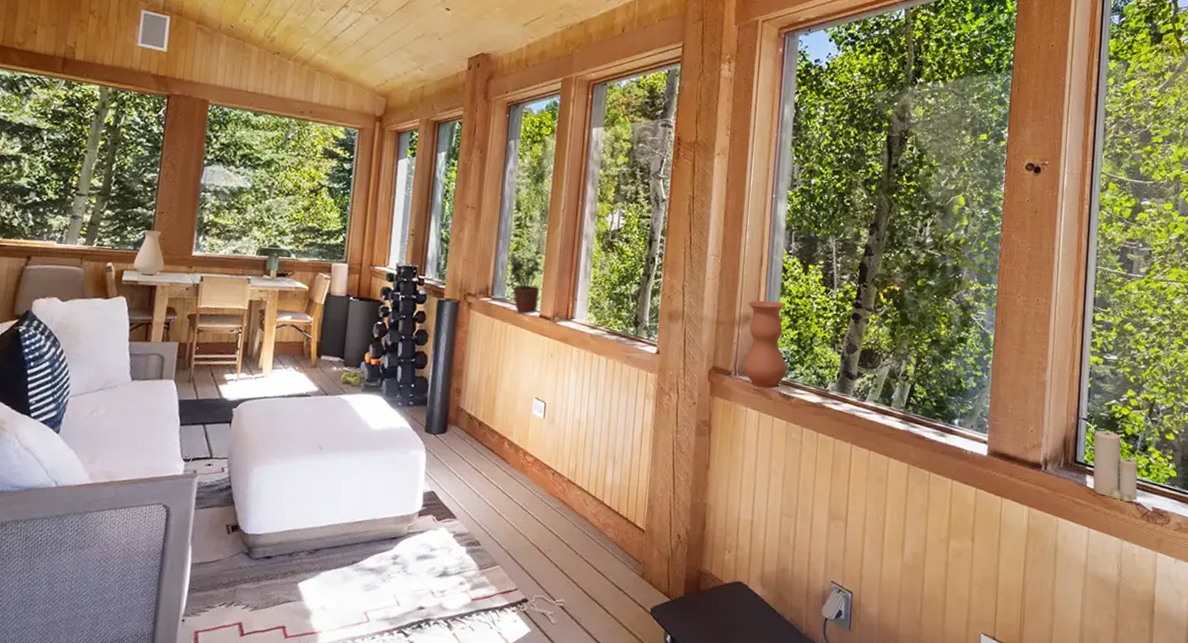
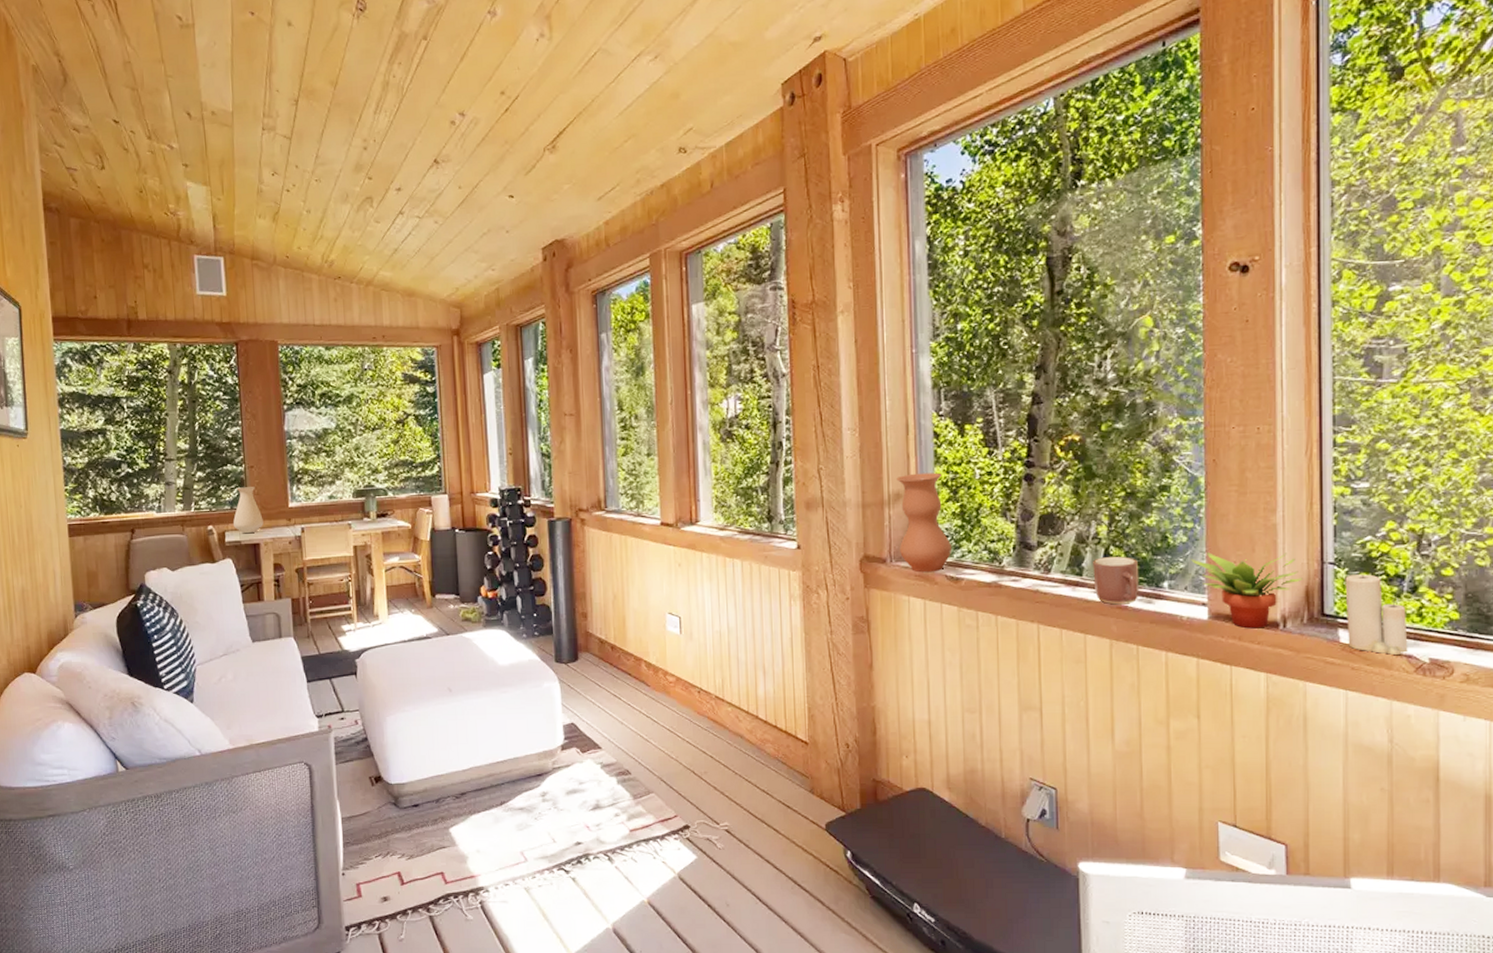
potted plant: present [509,251,543,315] -> none [618,456,658,525]
mug: none [899,392,937,435] -> present [1093,557,1140,605]
succulent plant: none [978,398,1063,468] -> present [1191,552,1303,629]

